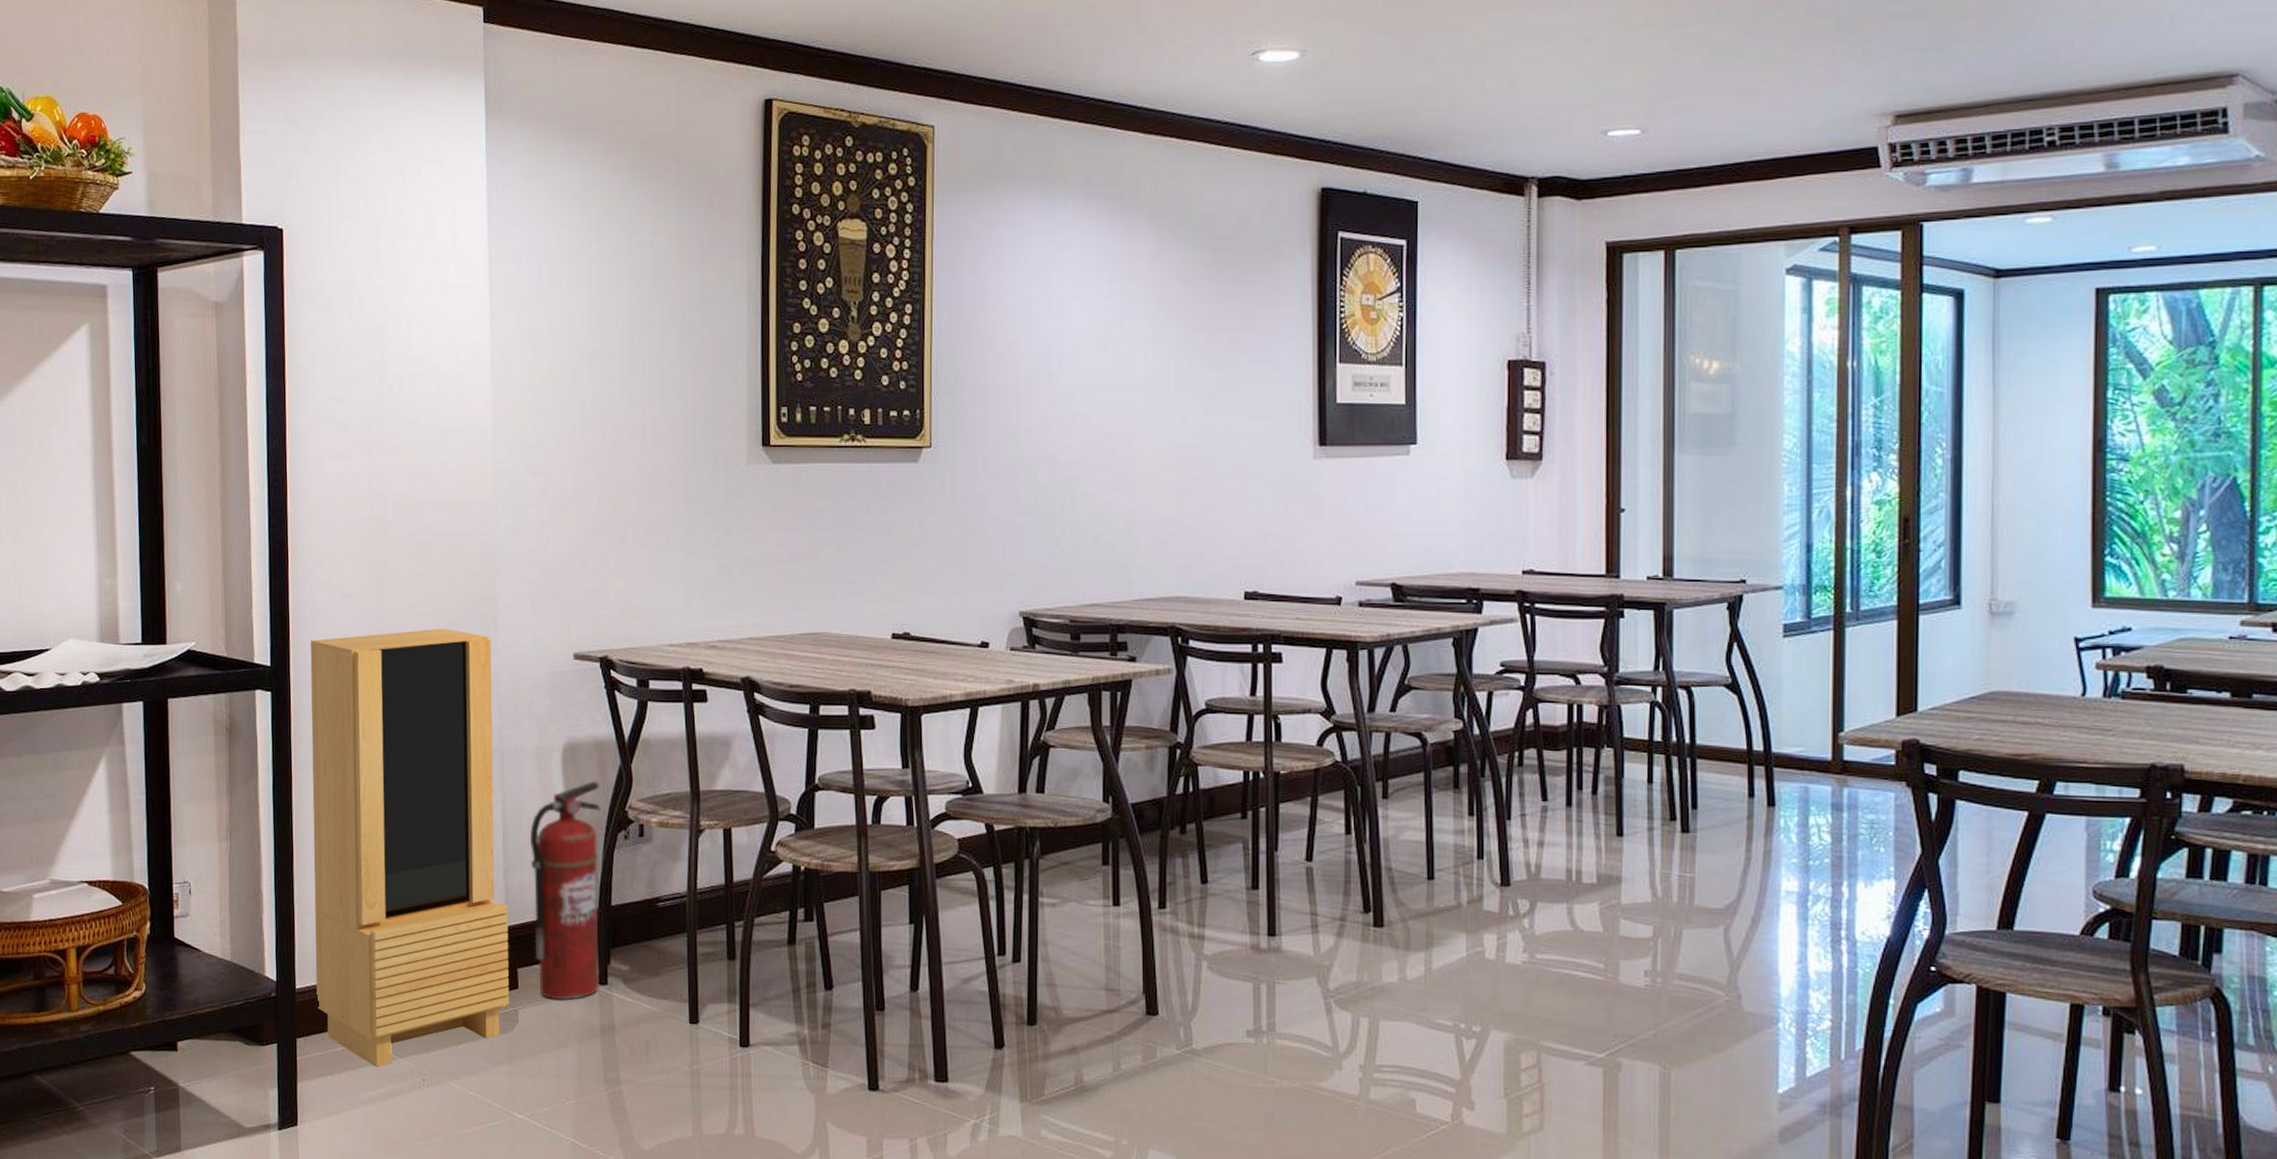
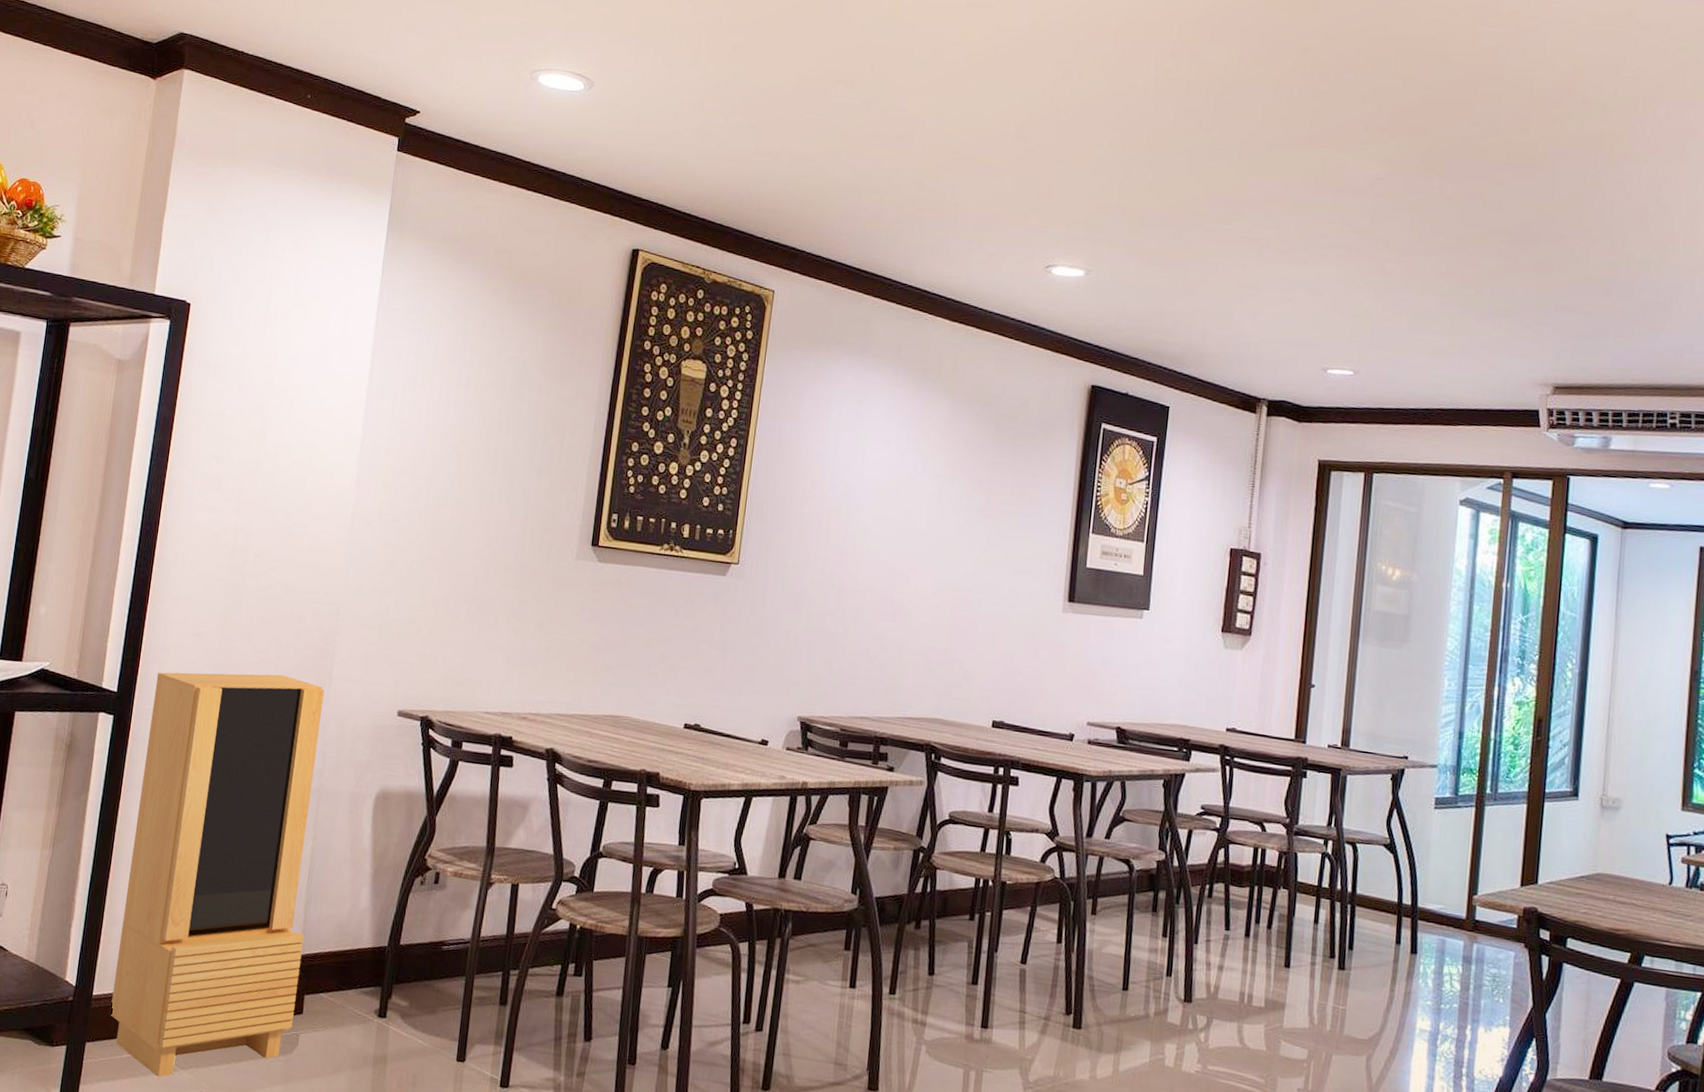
fire extinguisher: present [529,780,601,1000] -> none [322,827,405,1030]

